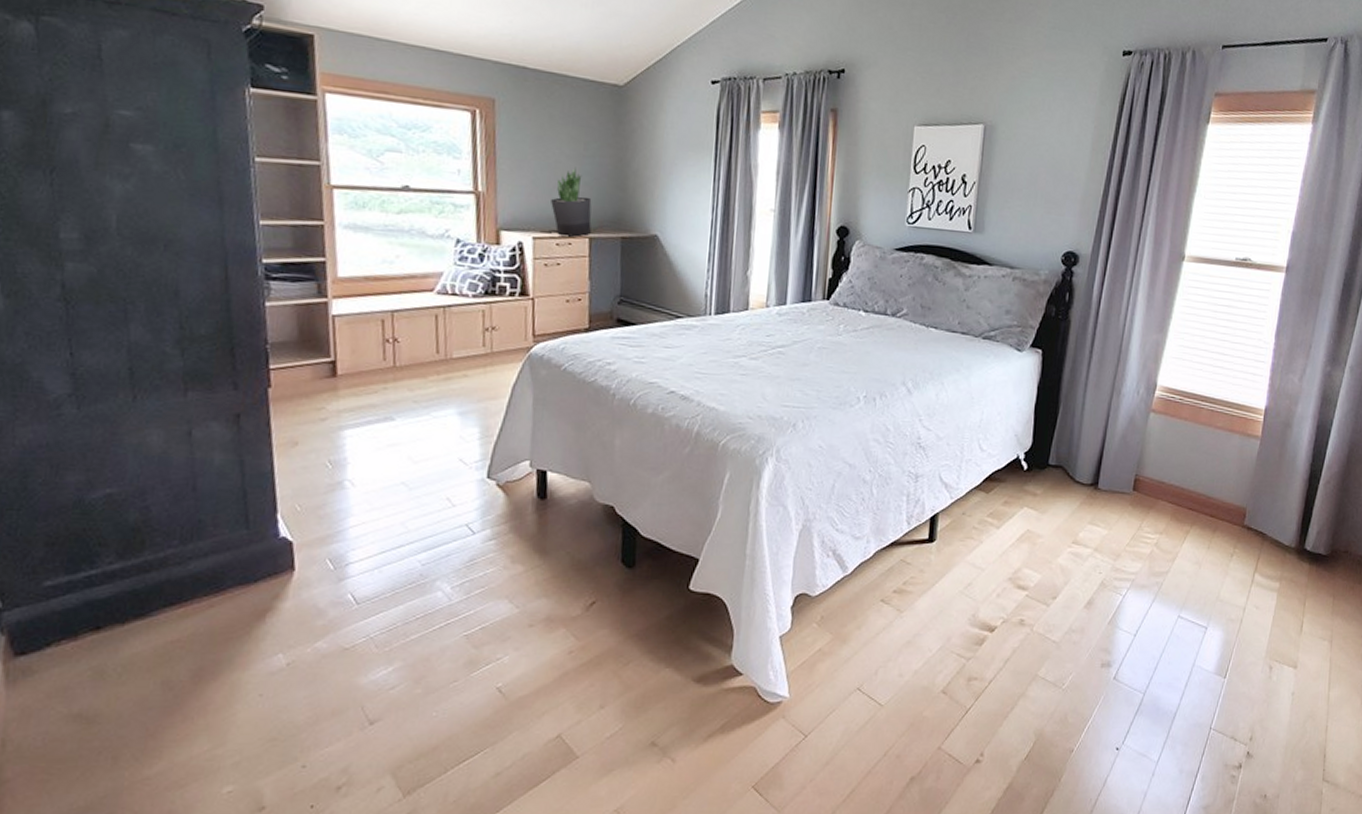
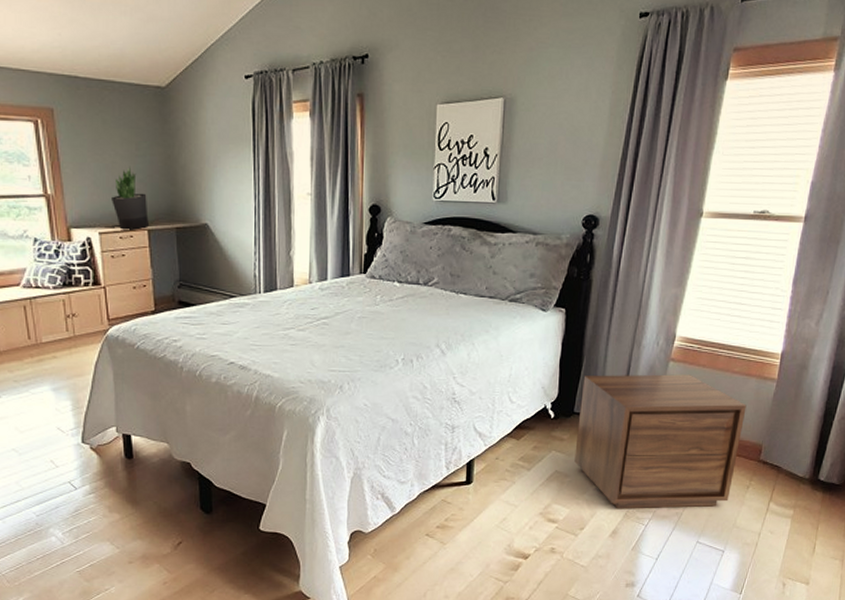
nightstand: none [1048,424,1230,577] -> present [574,374,747,509]

